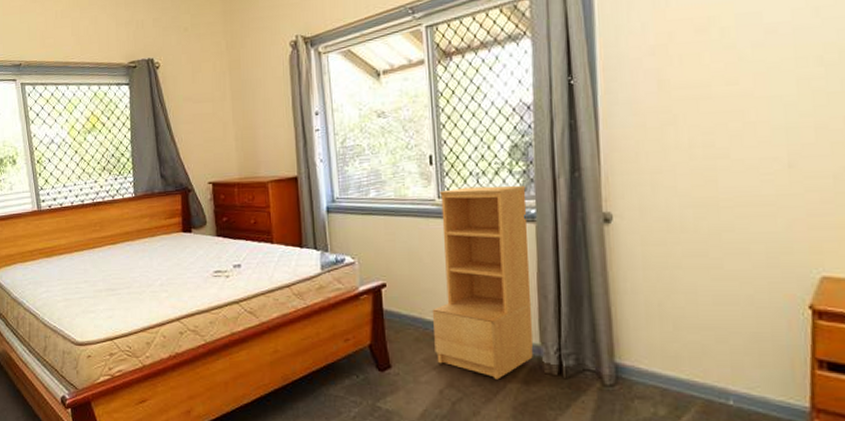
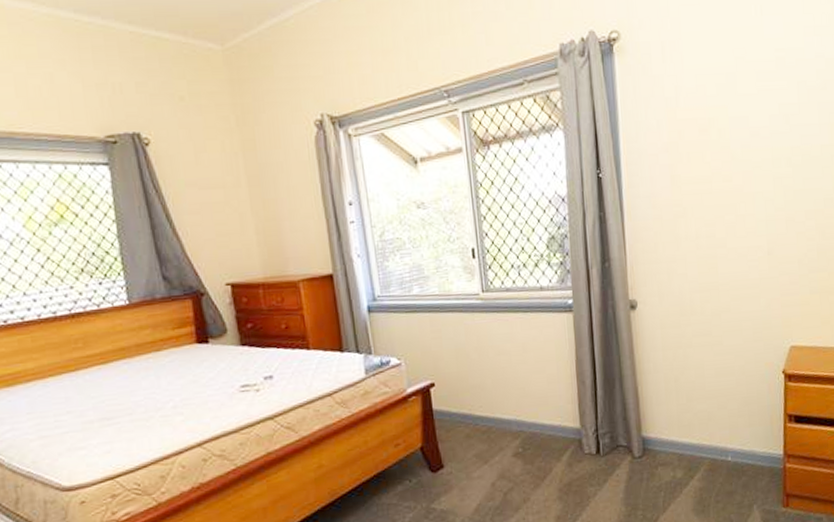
bookshelf: present [432,185,534,380] -> none [481,276,575,466]

